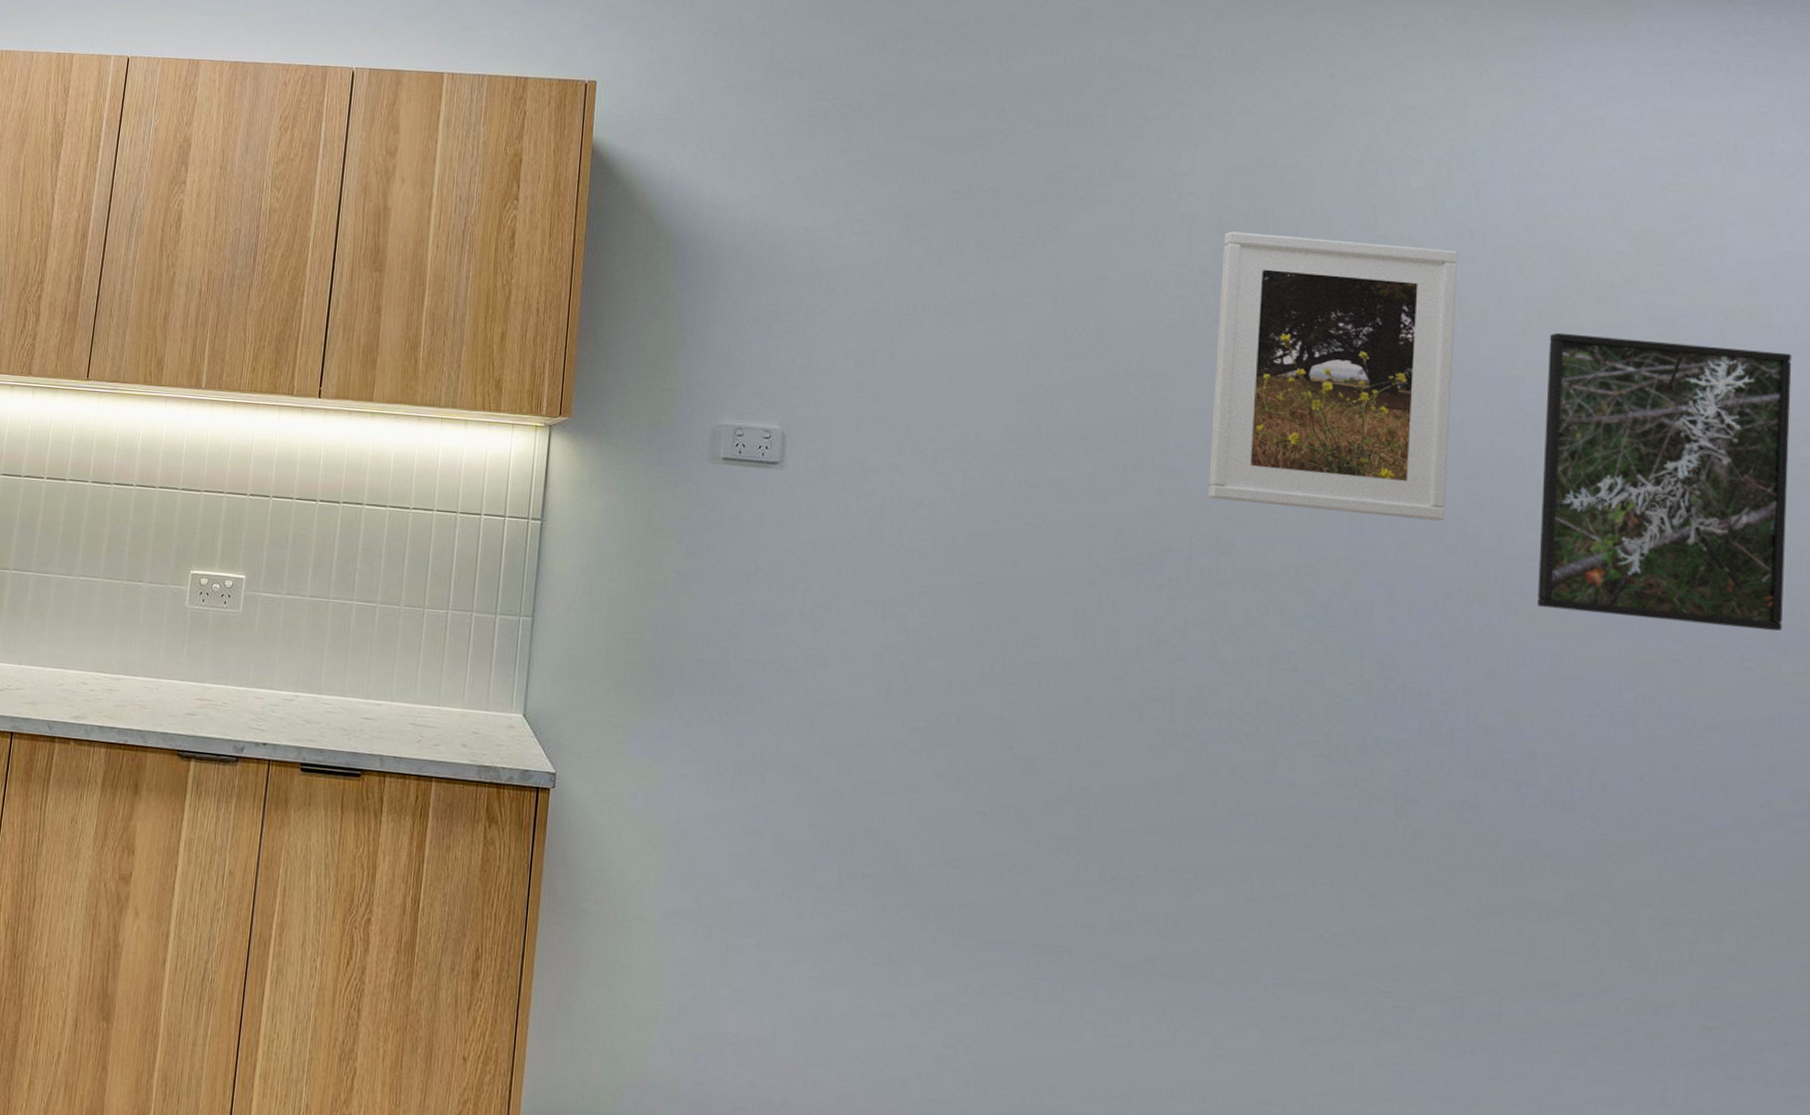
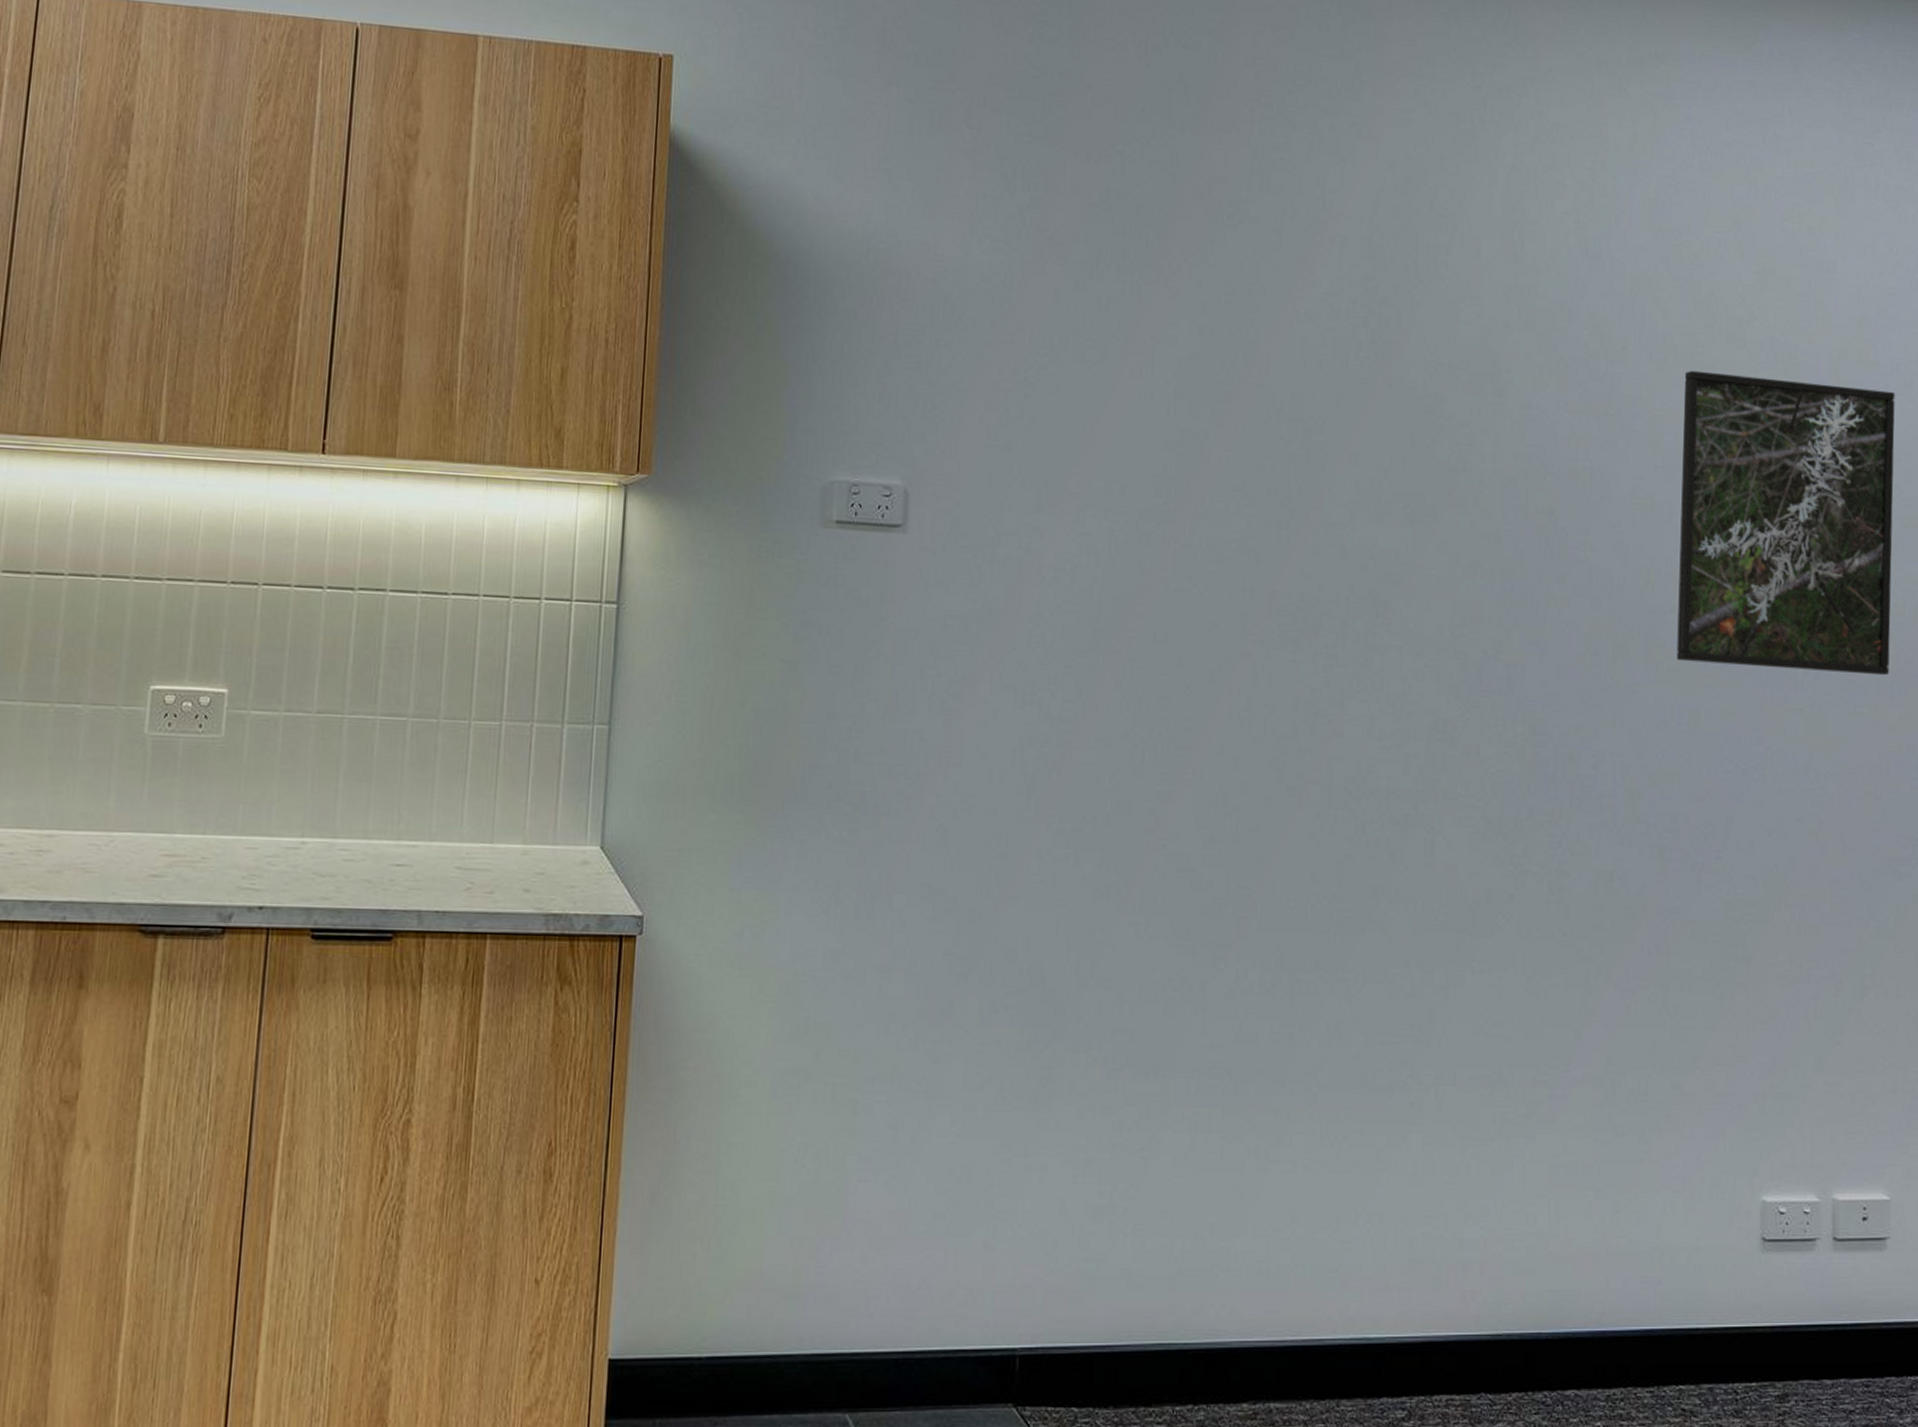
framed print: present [1208,231,1458,521] -> none [1363,256,1600,573]

